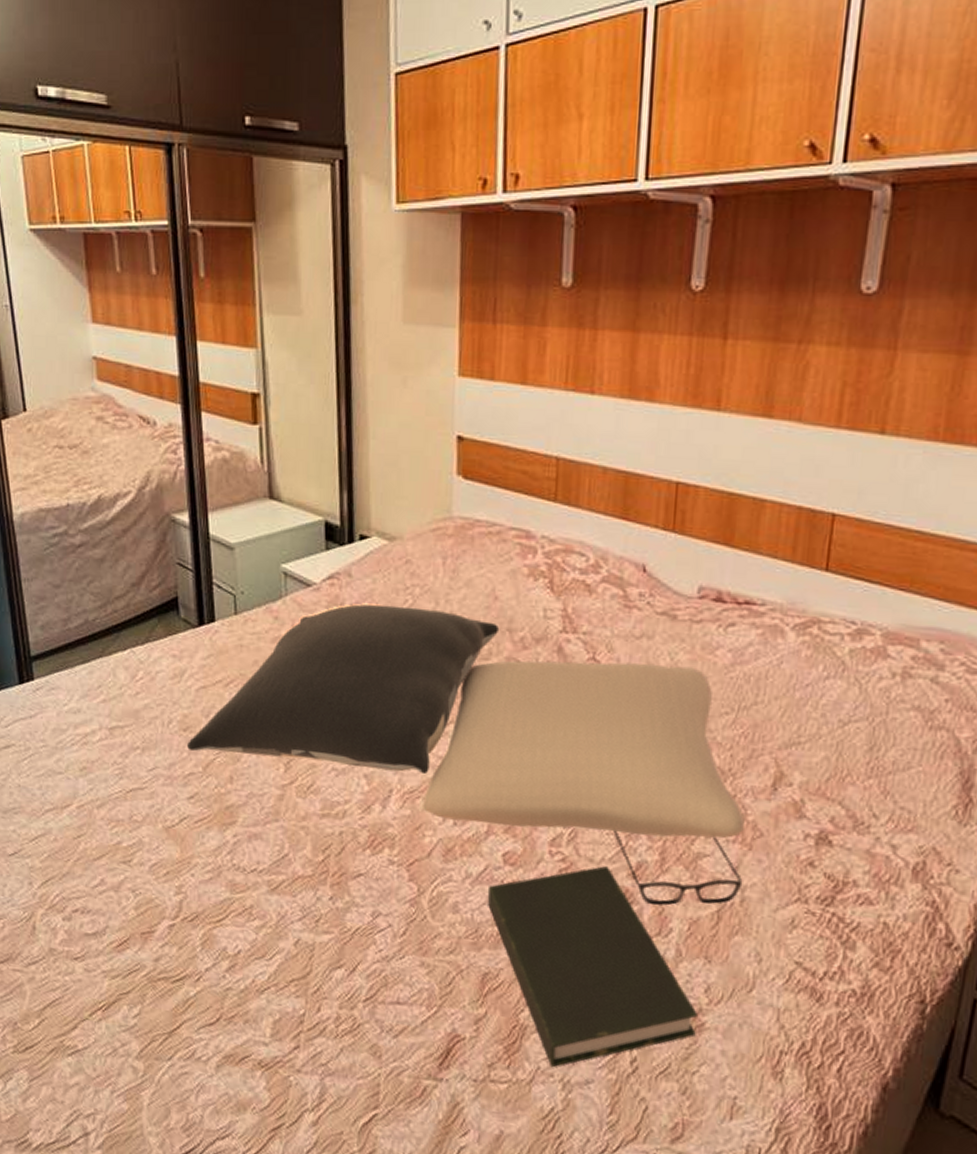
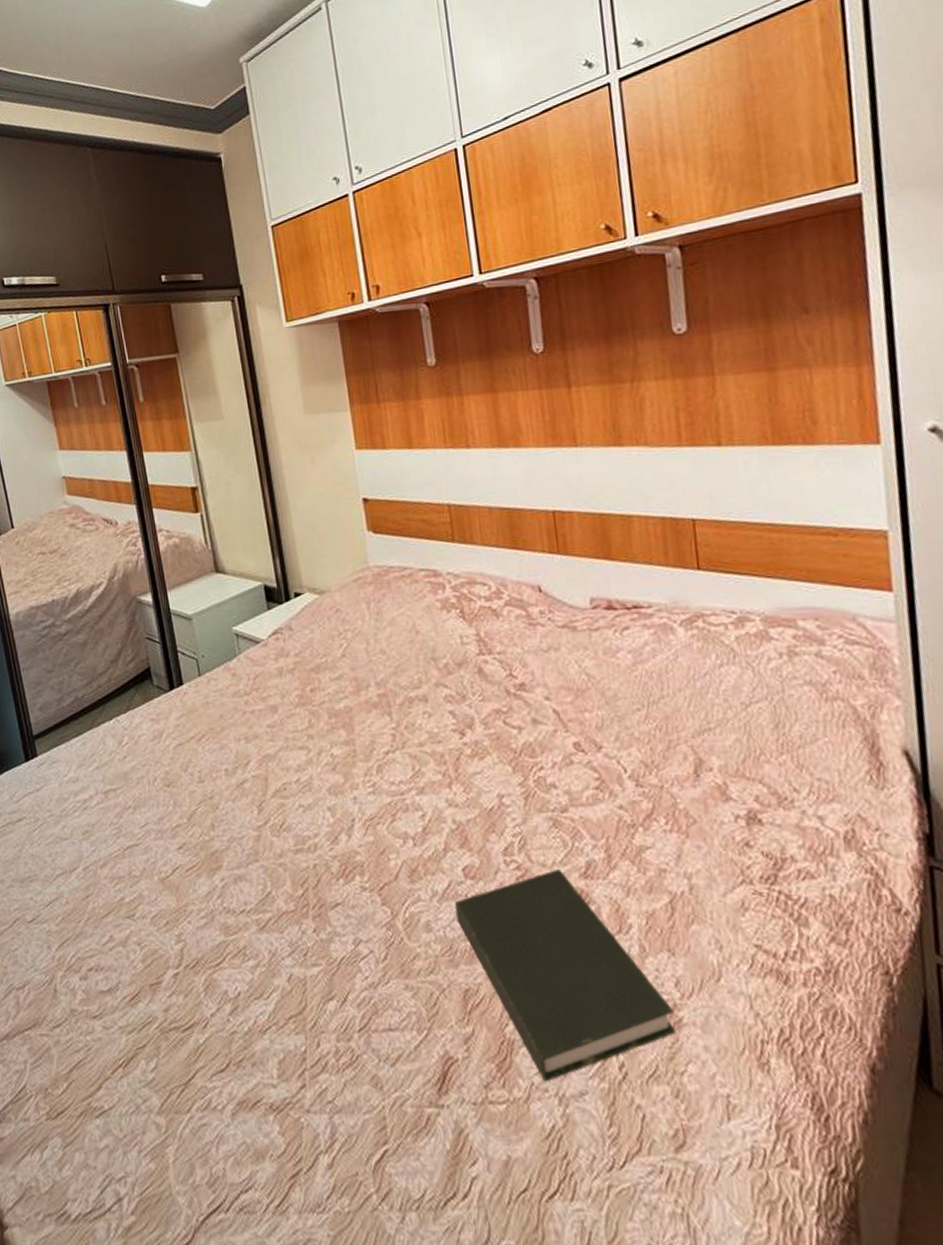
pillow: present [187,604,500,774] -> none [172,649,425,805]
cushion: present [423,660,745,839] -> none [383,671,678,841]
eyeglasses: present [613,829,742,906] -> none [558,828,687,902]

